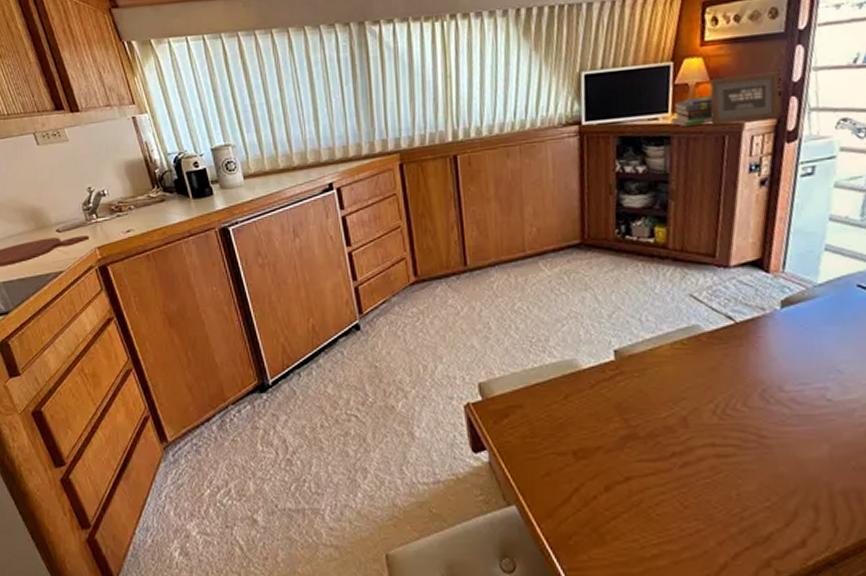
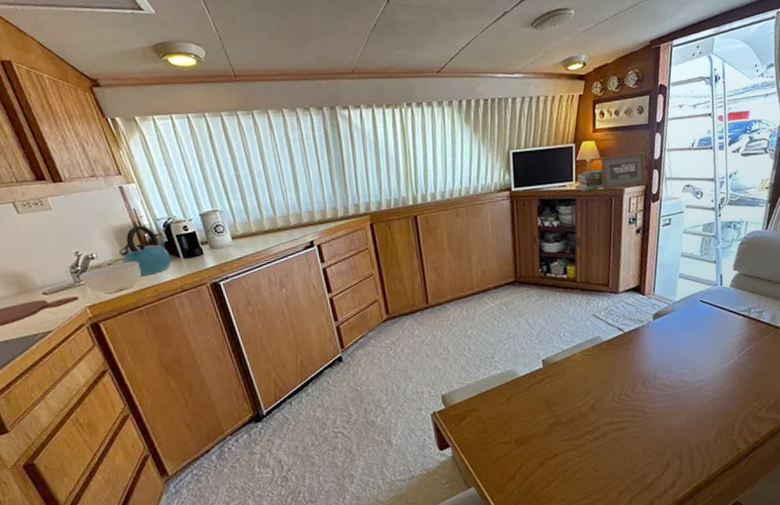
bowl: none [90,199,150,235] -> present [78,260,142,294]
kettle: none [128,160,181,218] -> present [118,225,172,277]

